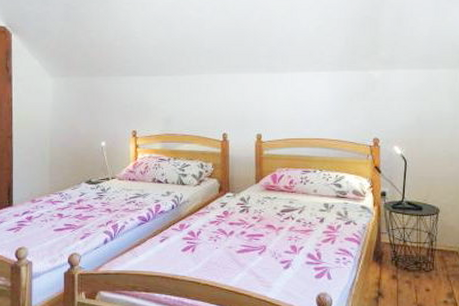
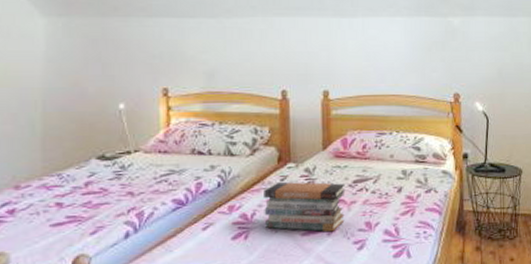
book stack: none [207,207,274,252] -> present [264,181,346,232]

